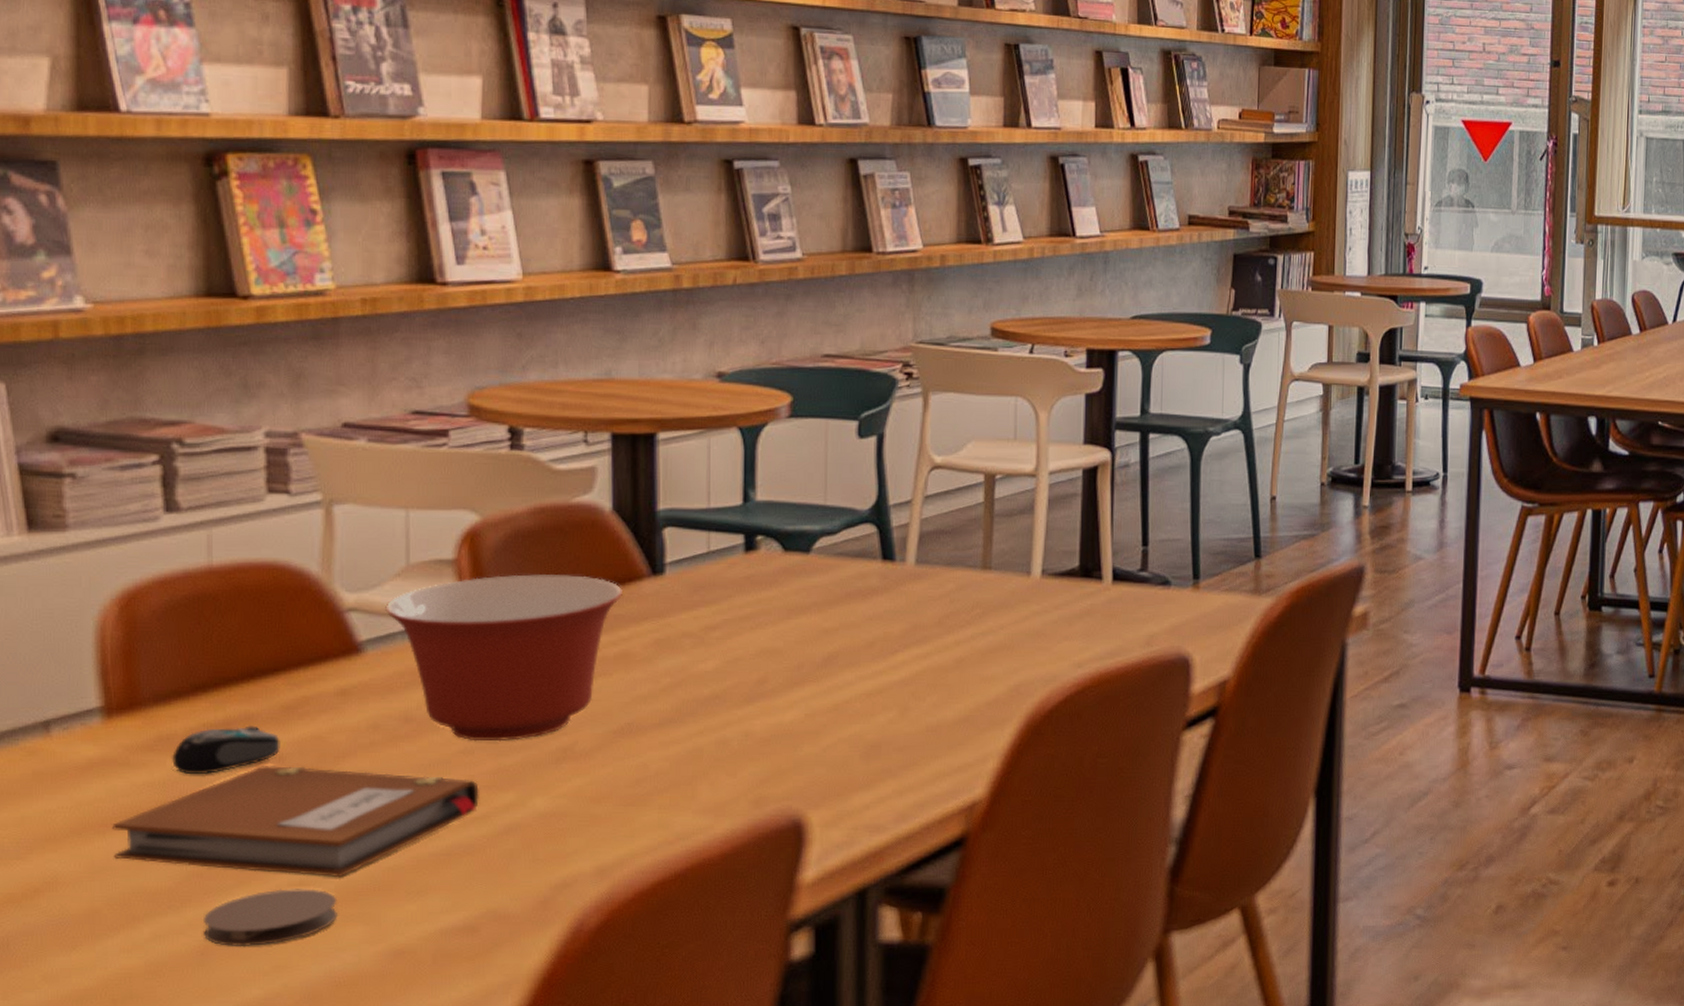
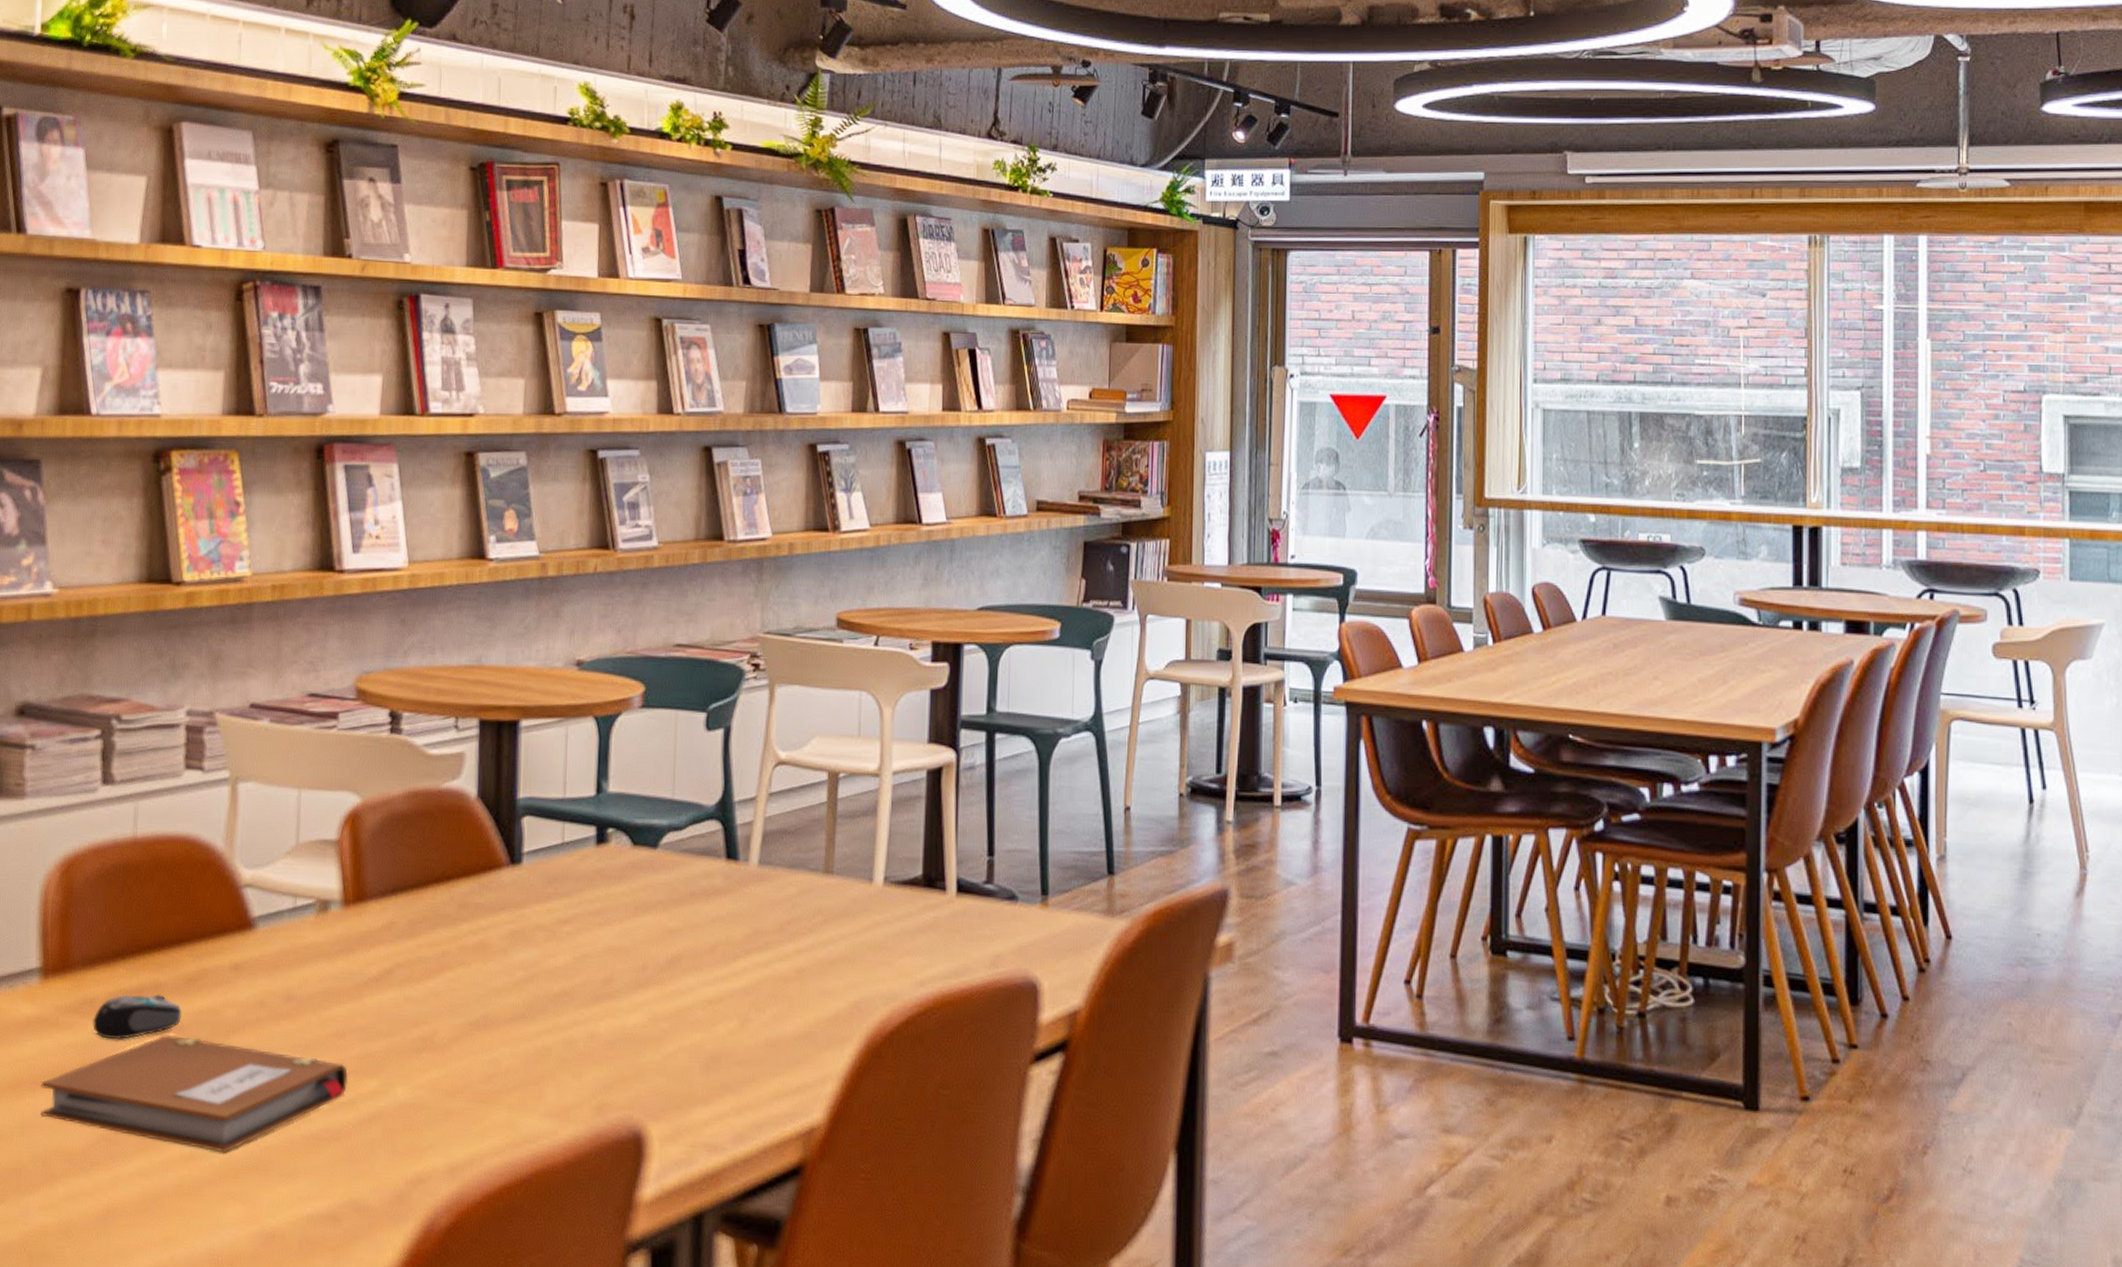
coaster: present [202,889,338,947] -> none [107,1159,221,1216]
mixing bowl: present [385,574,624,742] -> none [276,857,485,1026]

